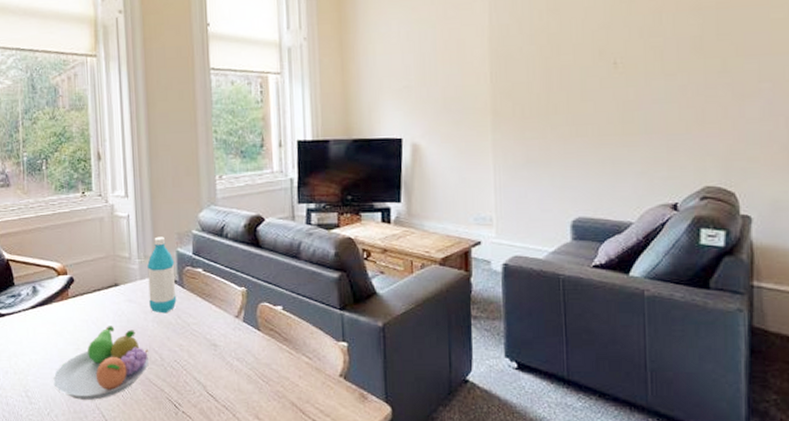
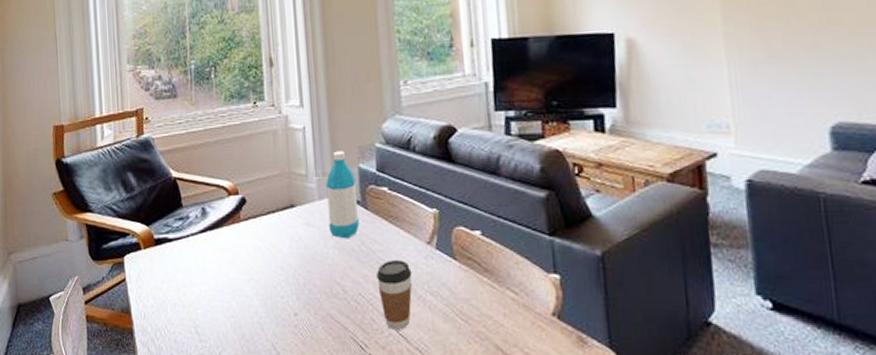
fruit bowl: present [53,326,149,400] -> none [225,253,330,338]
coffee cup: none [191,331,222,391] -> present [377,259,412,330]

